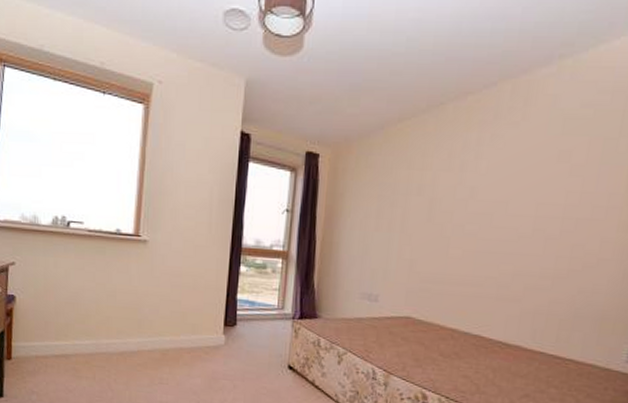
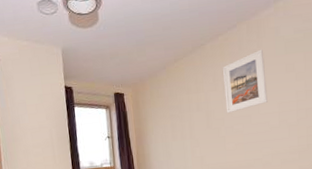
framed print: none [459,123,530,206] -> present [223,49,268,113]

